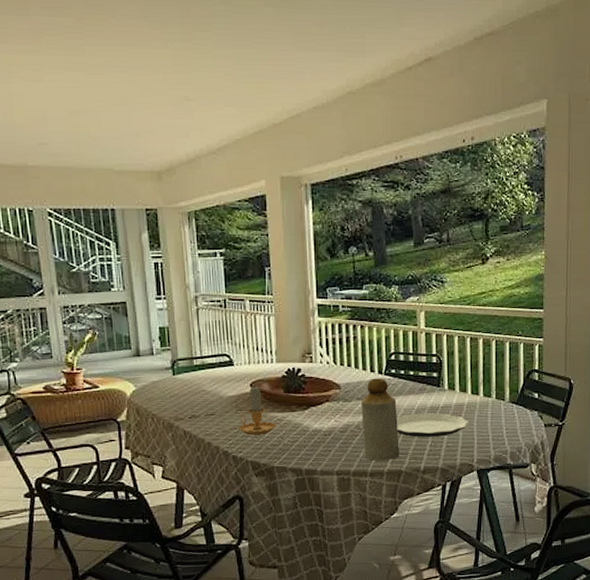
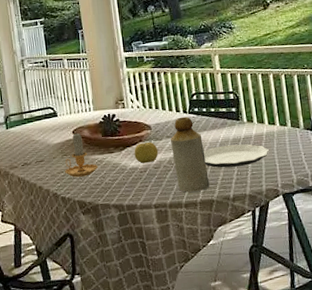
fruit: none [319,402,346,426] -> present [134,142,159,164]

